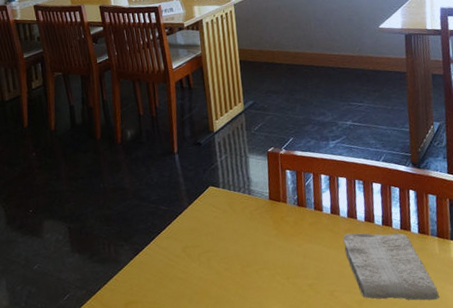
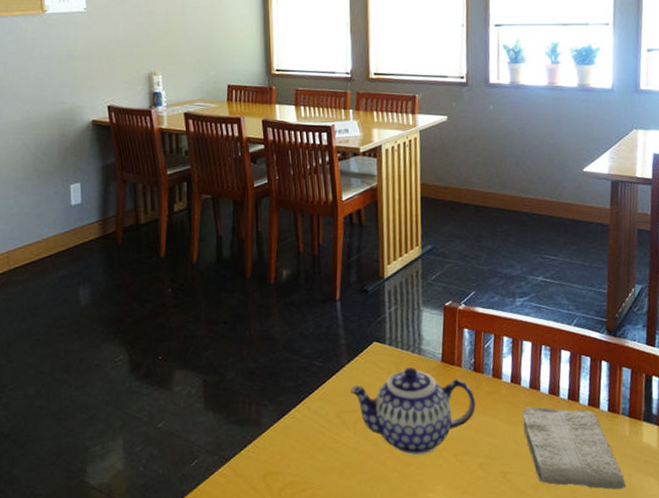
teapot: none [193,206,302,281] -> present [351,367,475,456]

